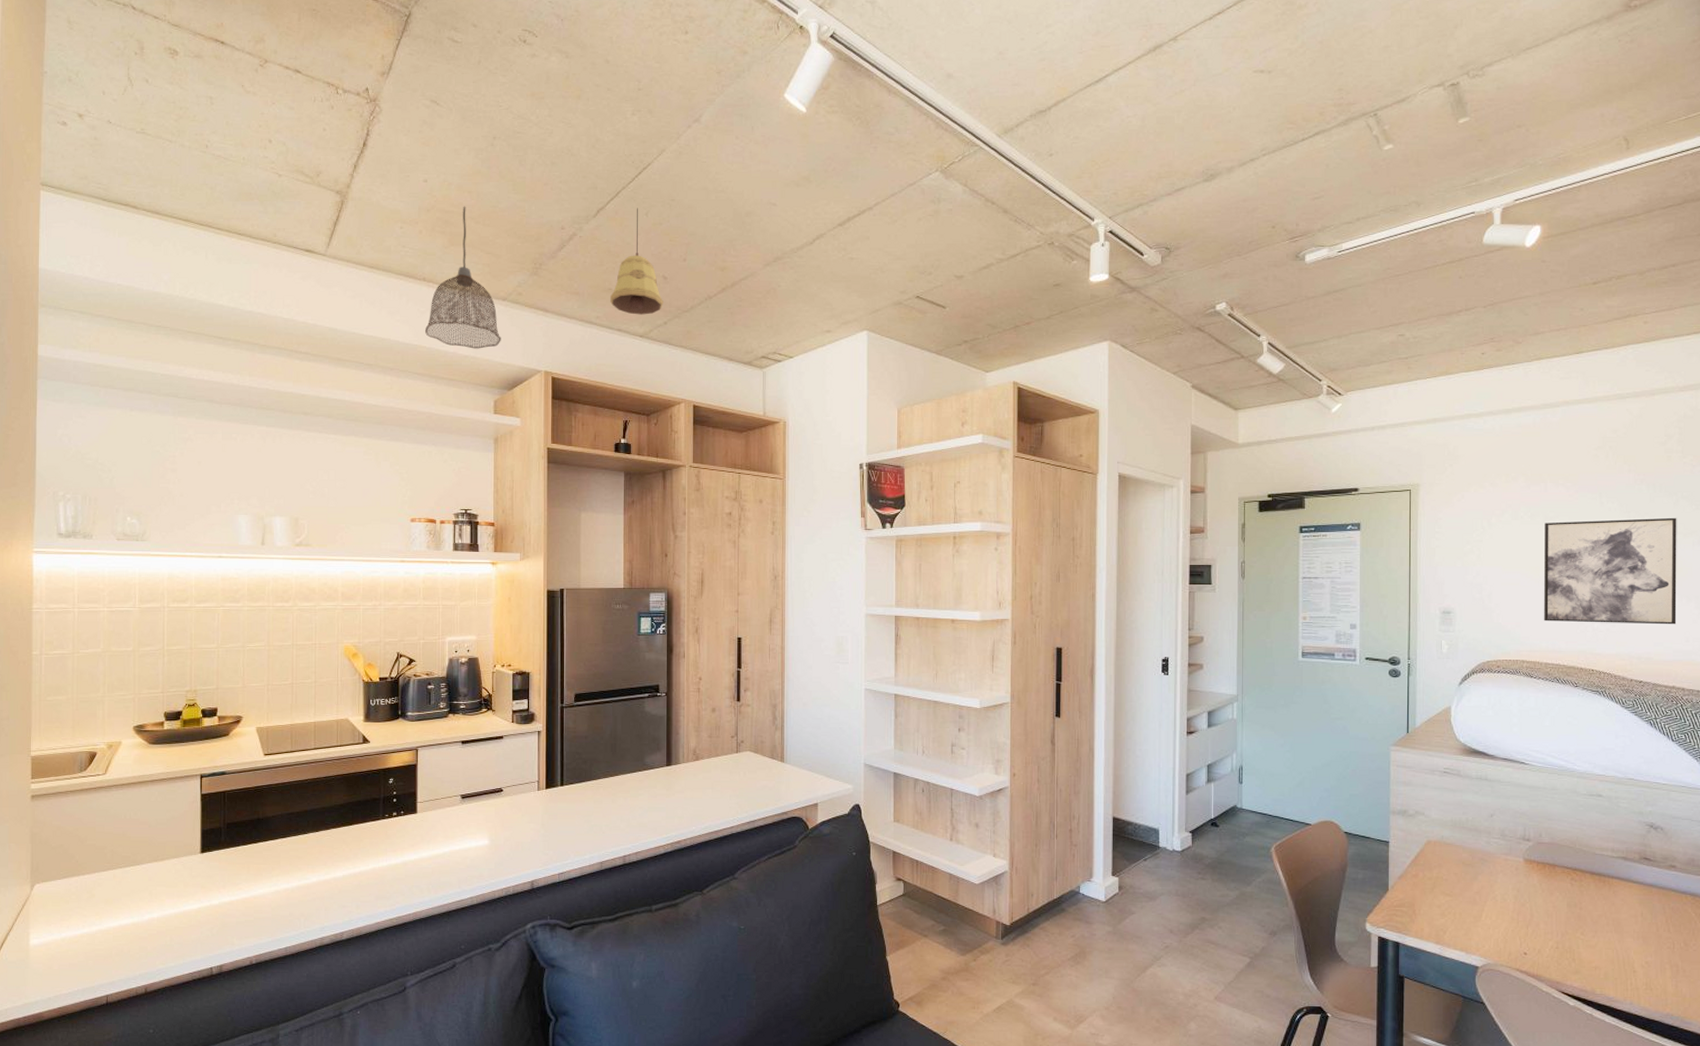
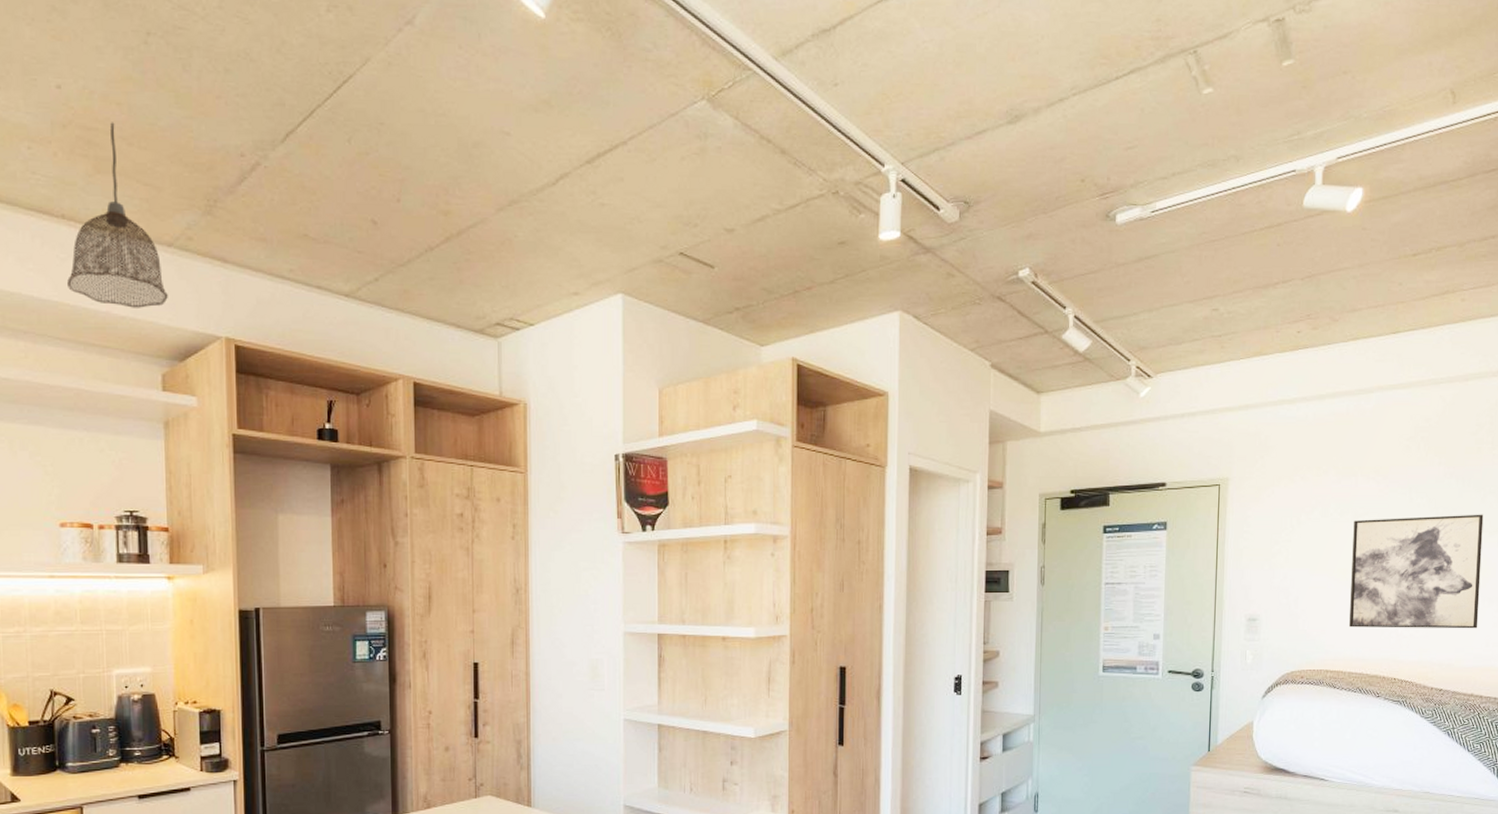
pendant light: present [610,207,663,315] -> none [306,131,373,269]

